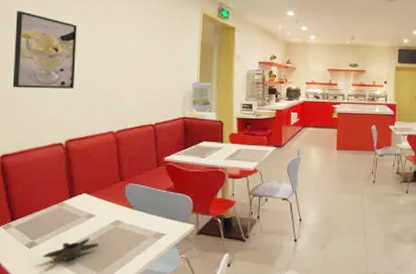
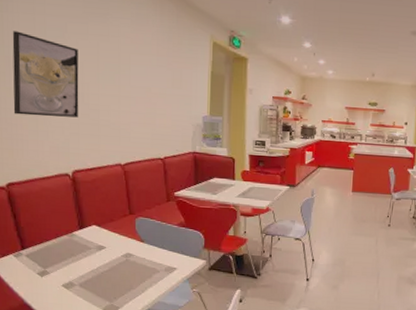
candle holder: present [42,238,99,264] -> none [55,269,111,292]

